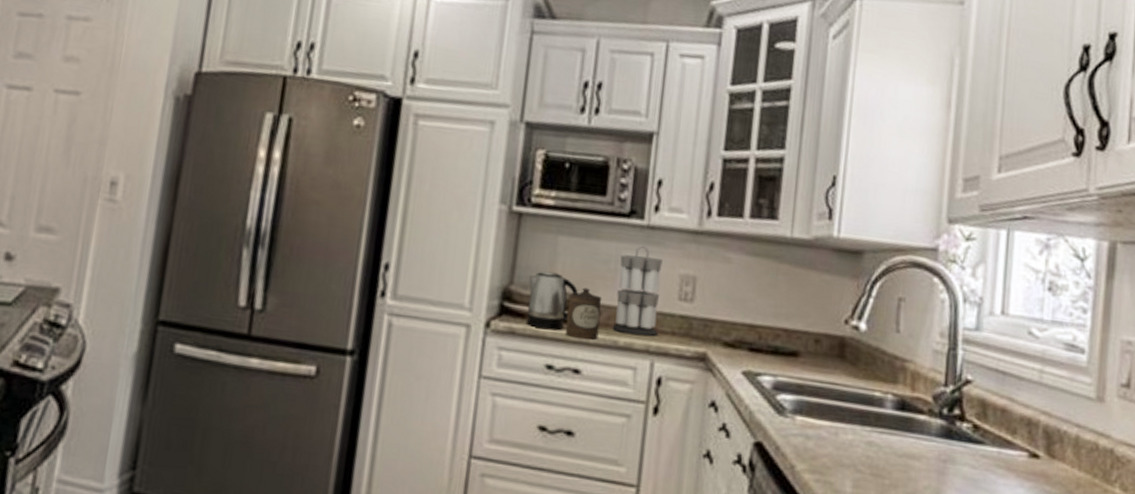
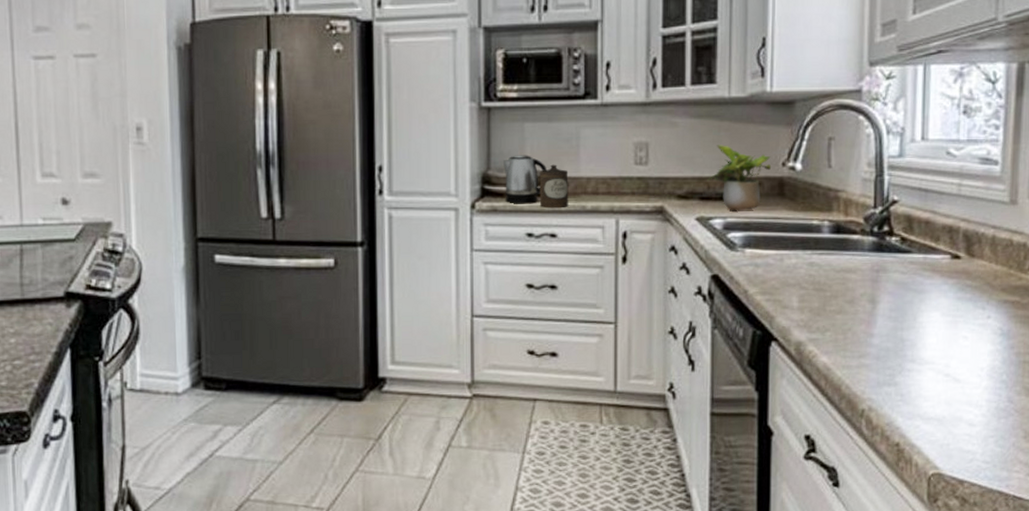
spice rack: present [612,245,663,337] -> none [580,122,620,199]
potted plant: none [759,290,833,370] -> present [707,145,772,211]

